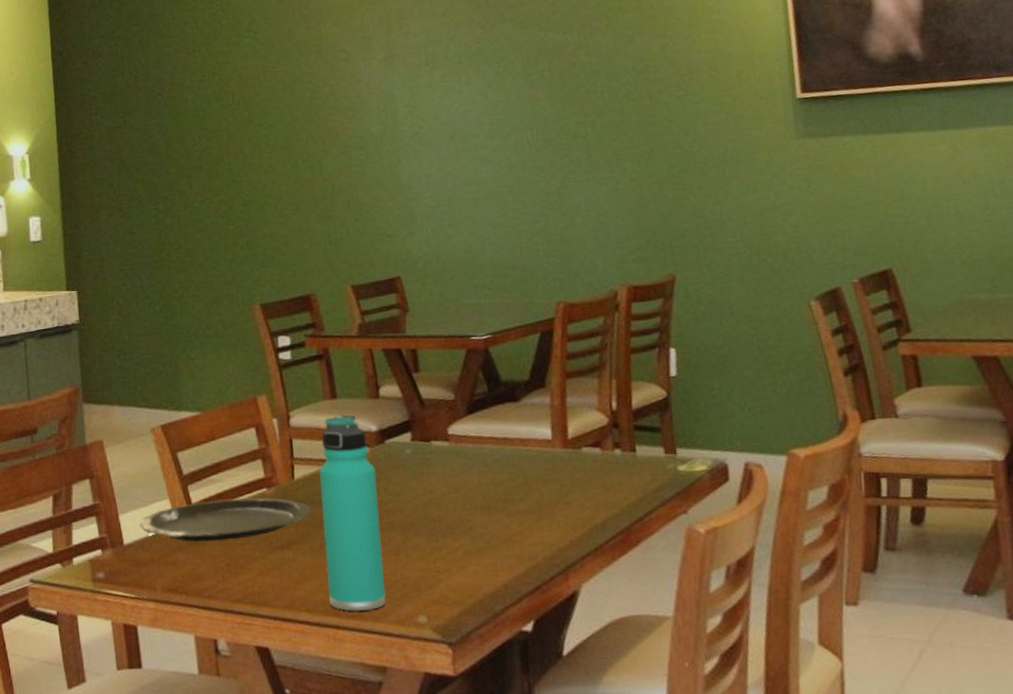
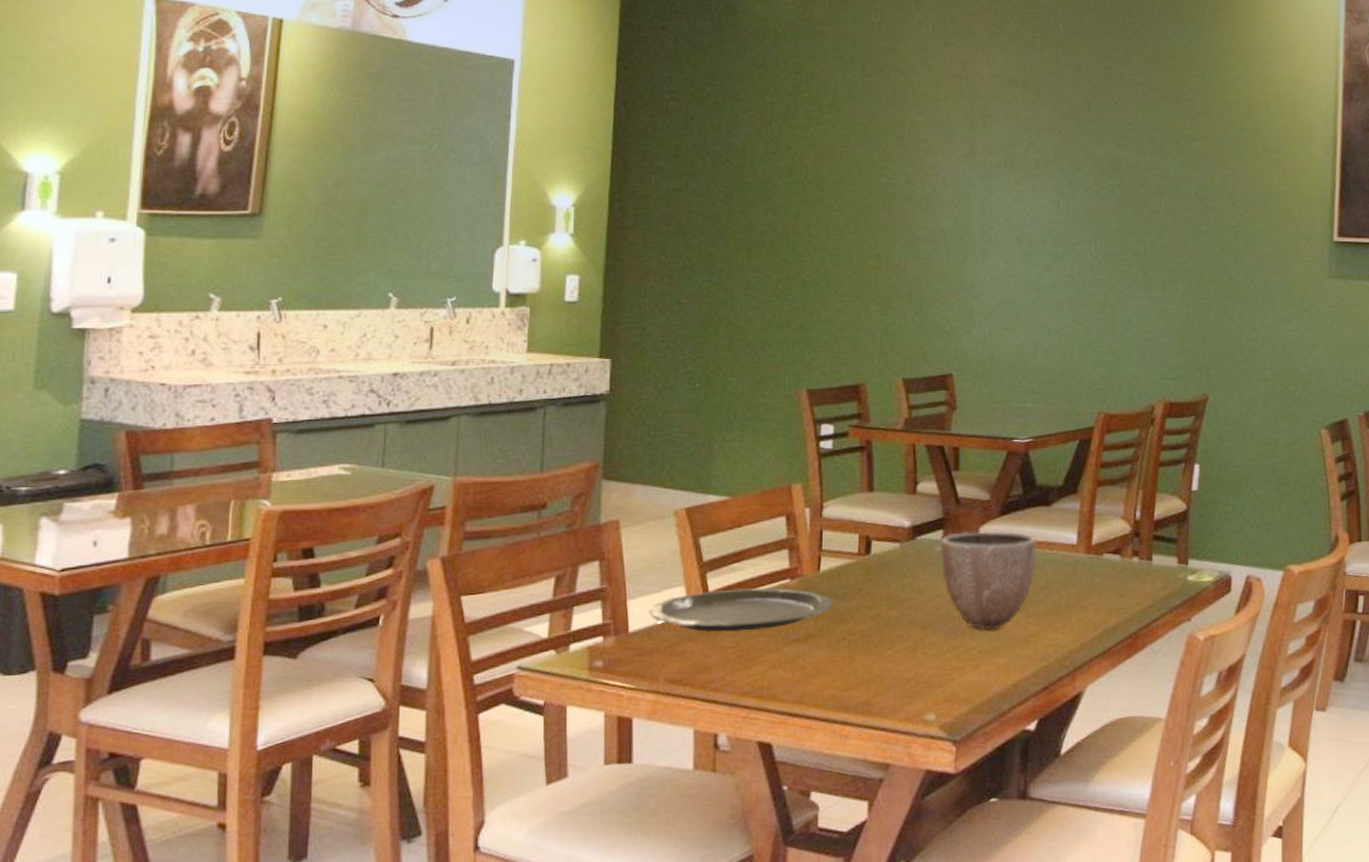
thermos bottle: present [319,414,386,612] -> none [840,508,903,708]
decorative bowl: none [409,430,512,531] -> present [940,531,1037,630]

